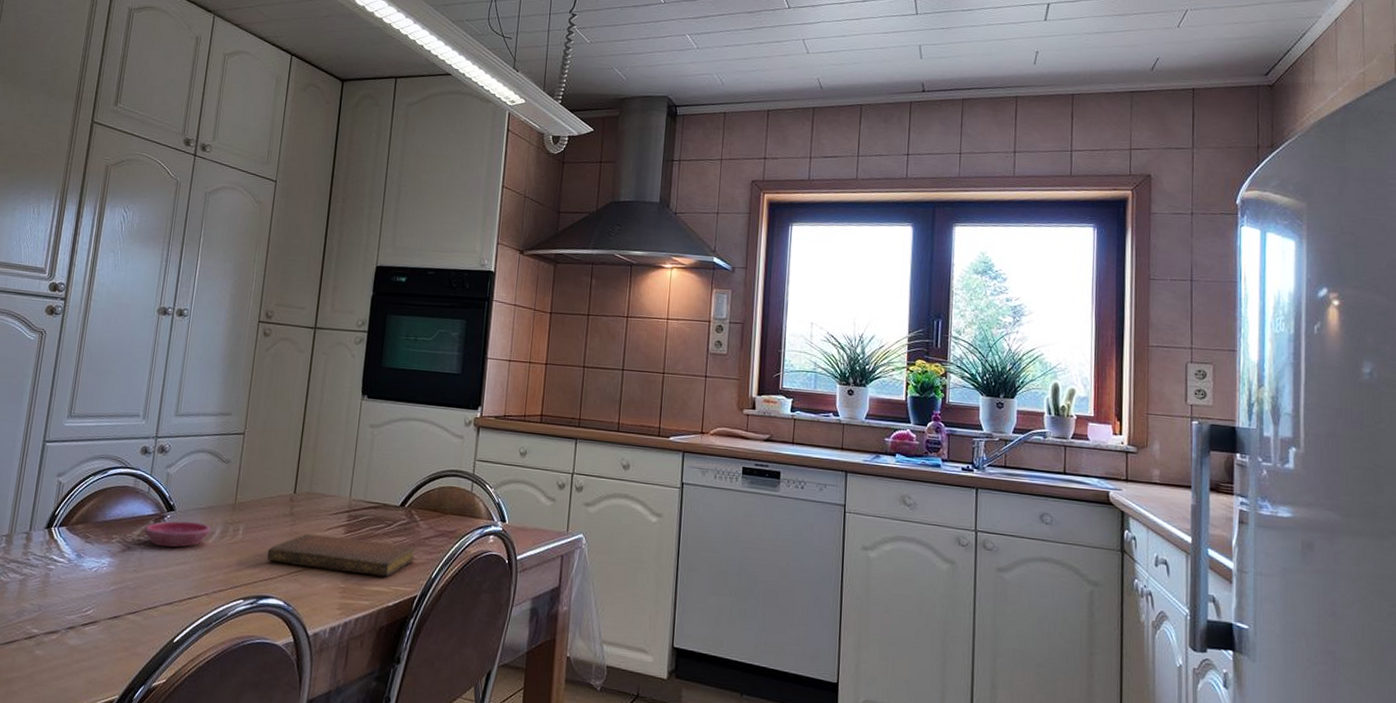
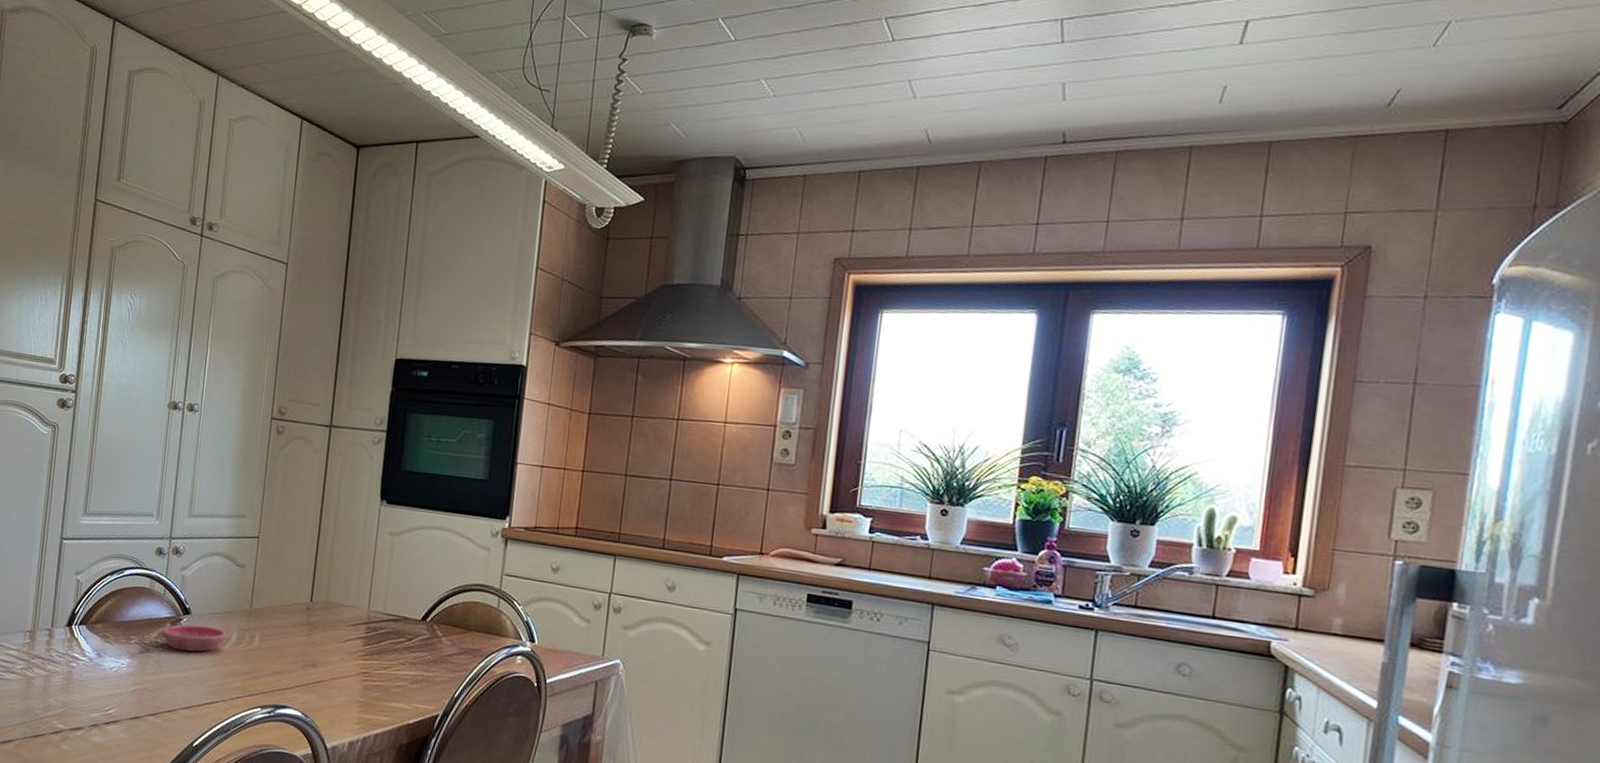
notebook: present [266,533,415,577] -> none [283,644,437,694]

